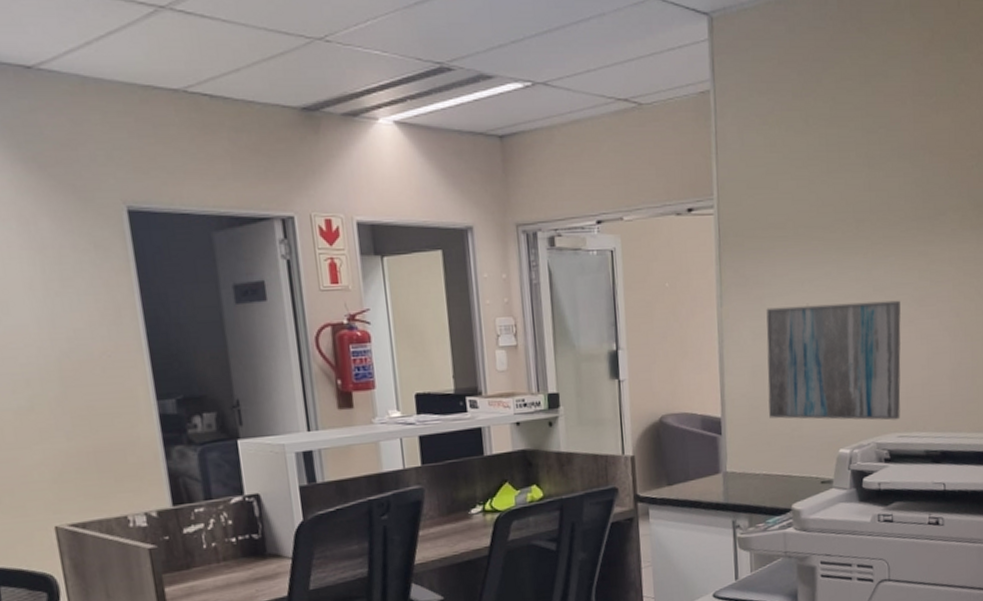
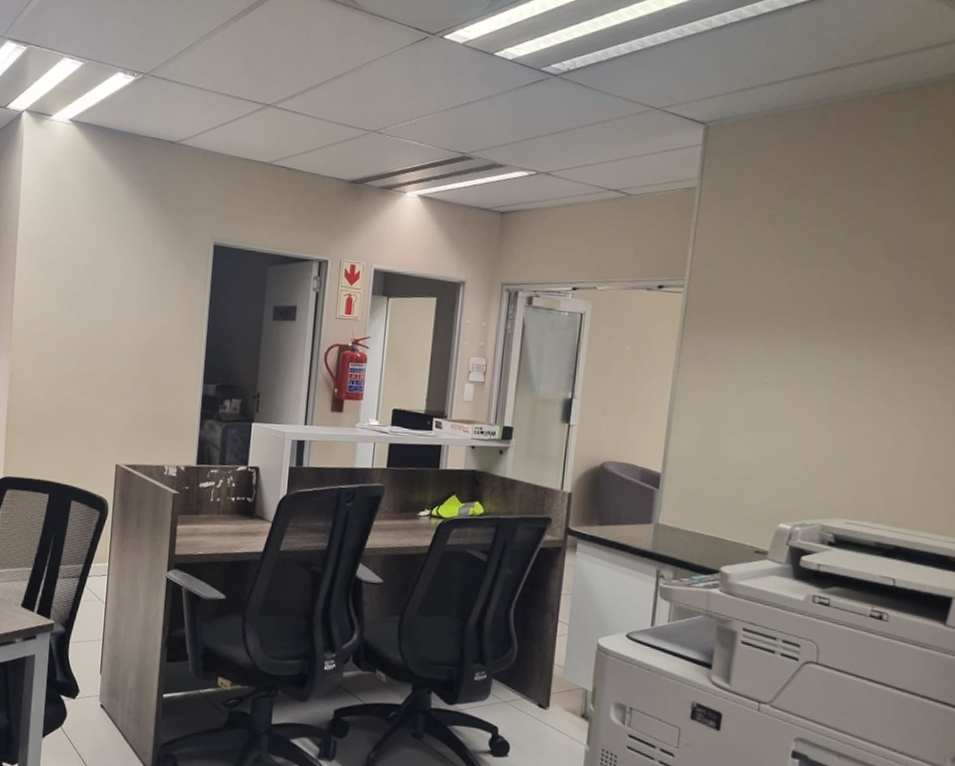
wall art: present [766,300,901,421] -> none [710,381,867,507]

